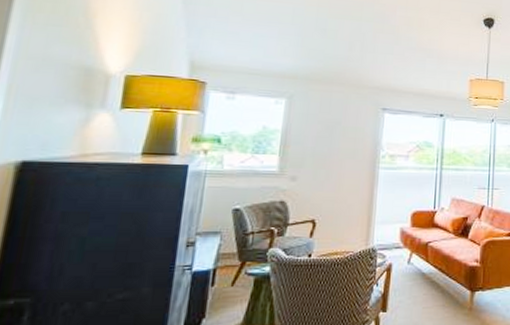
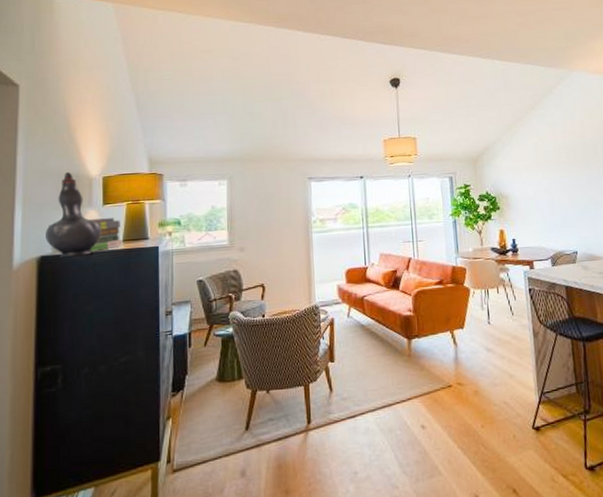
decorative vase: none [32,62,114,167] -> present [46,171,101,258]
books: none [37,124,142,163] -> present [48,218,123,255]

